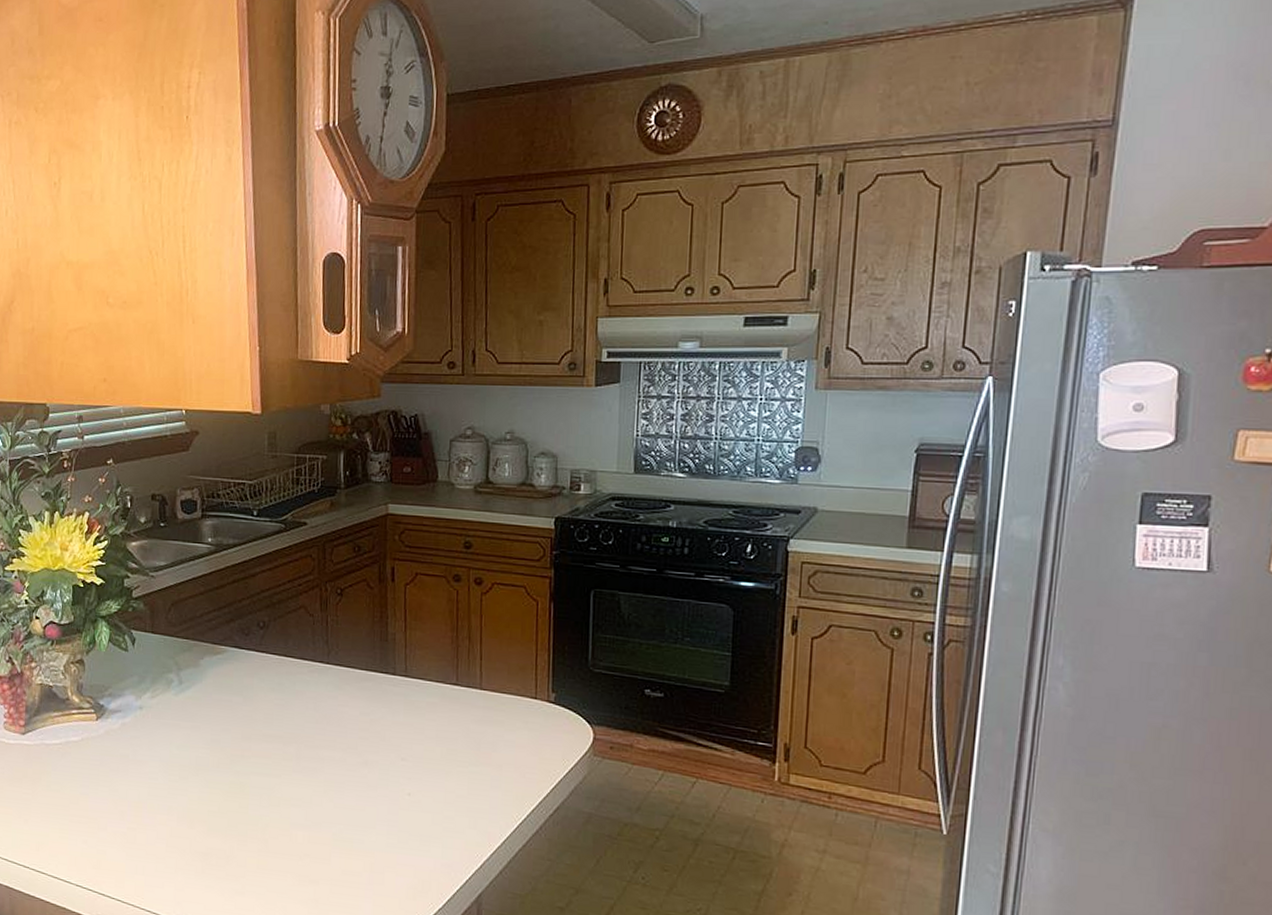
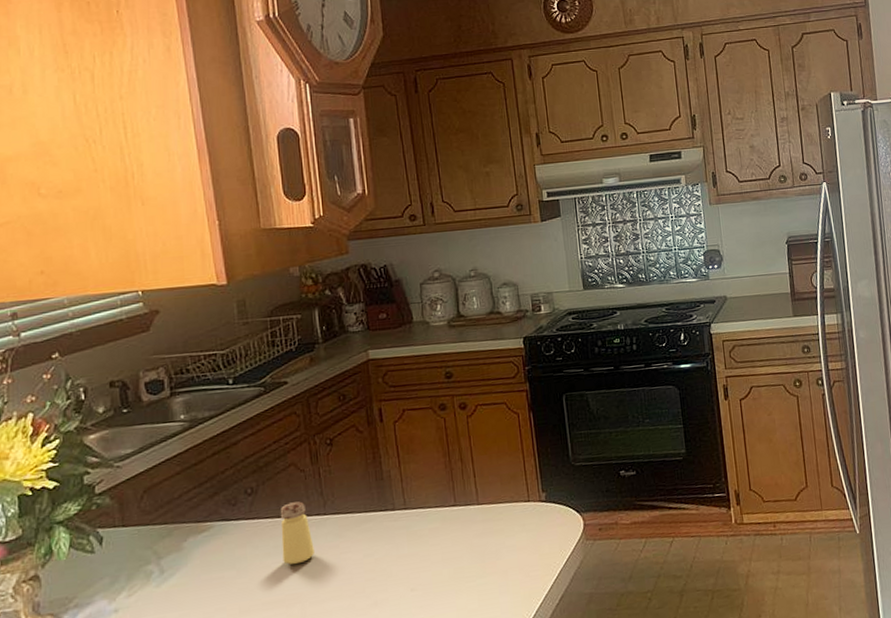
saltshaker: none [285,644,314,706] -> present [280,501,314,565]

